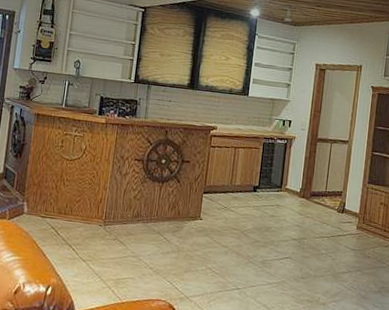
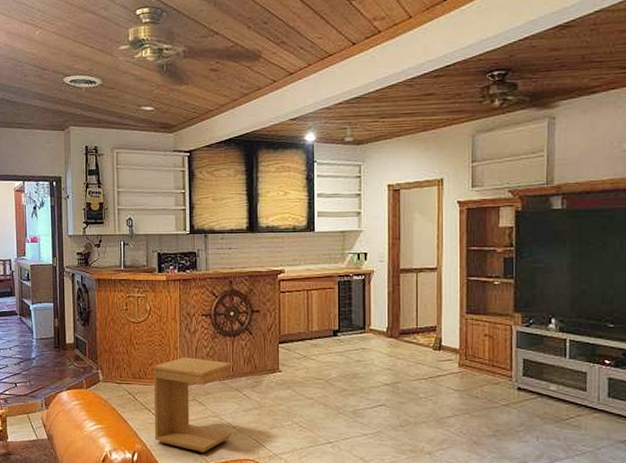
side table: none [71,197,157,291] -> present [153,357,232,452]

